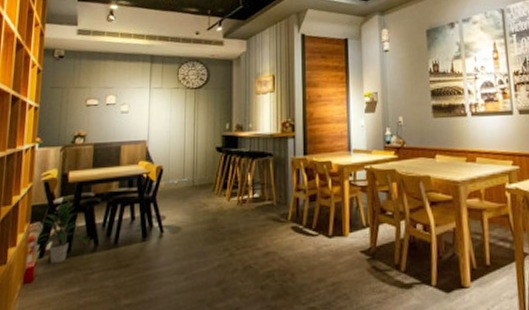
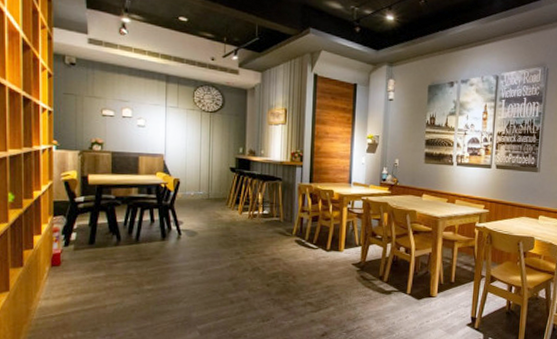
indoor plant: present [36,200,88,264] -> none [61,199,111,252]

